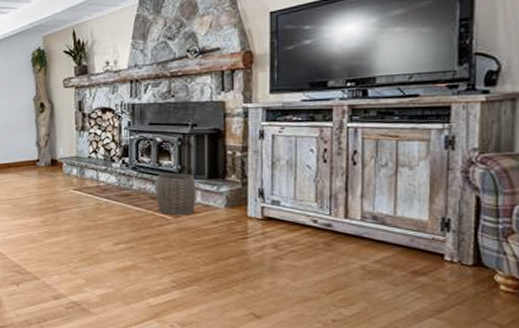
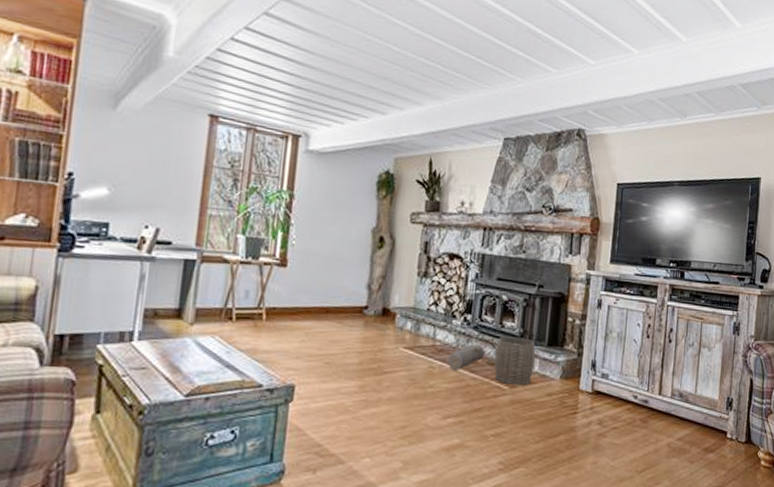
decorative log: none [112,182,145,205] -> present [447,344,485,370]

